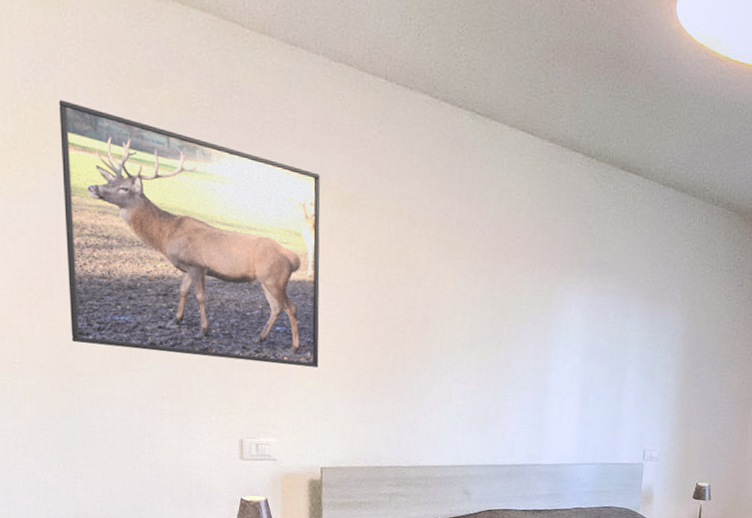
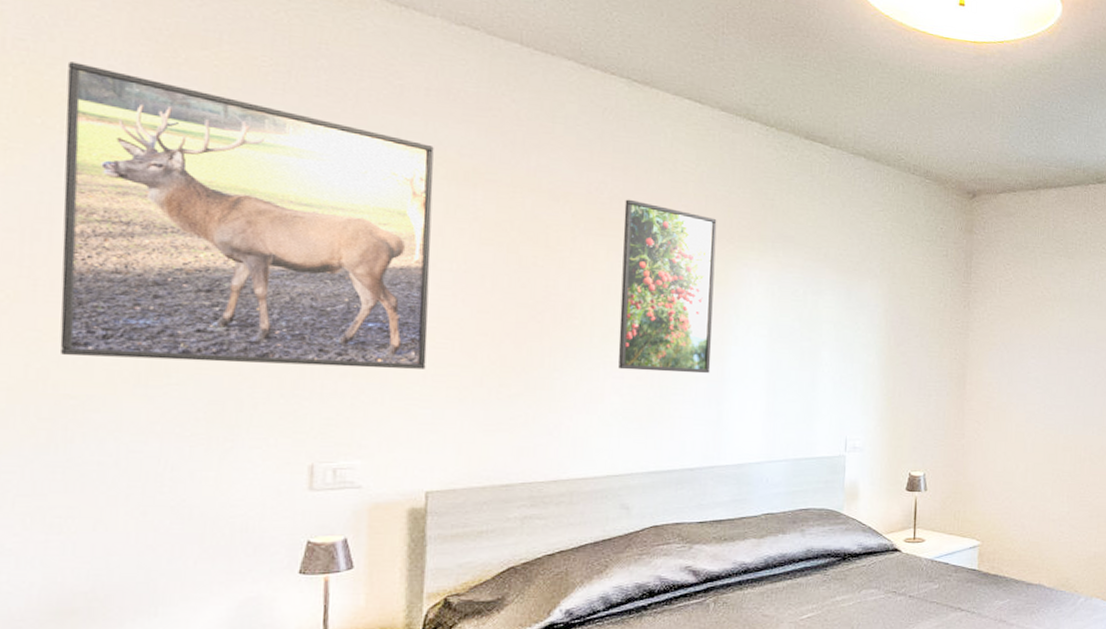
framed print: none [462,224,544,384] -> present [618,199,717,373]

